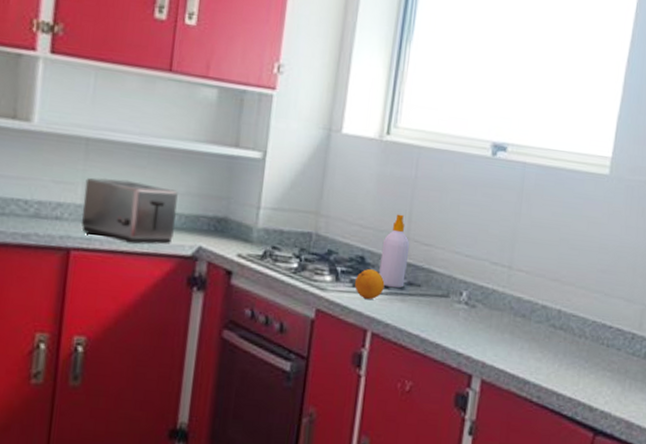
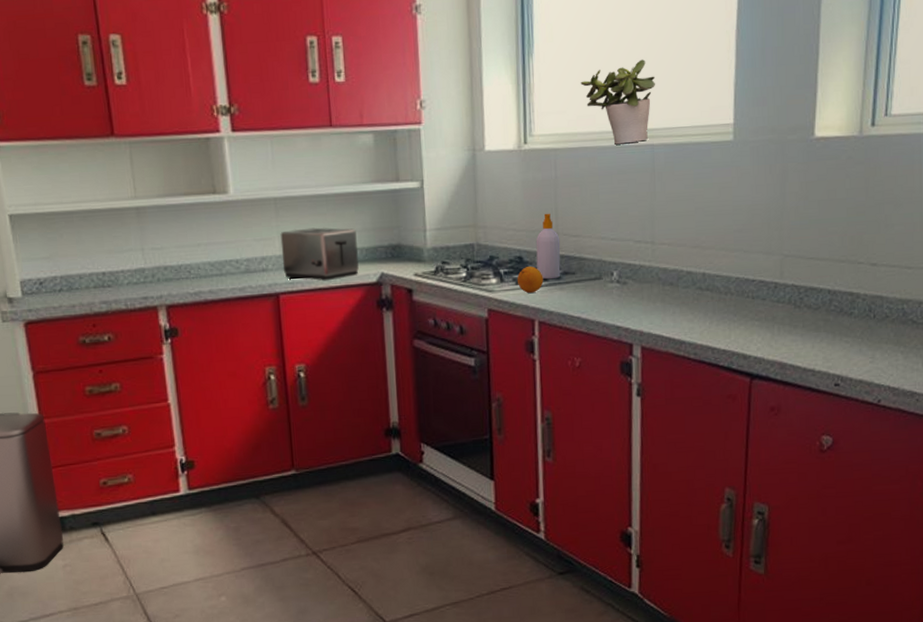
potted plant: none [458,71,538,157] -> present [581,59,656,145]

